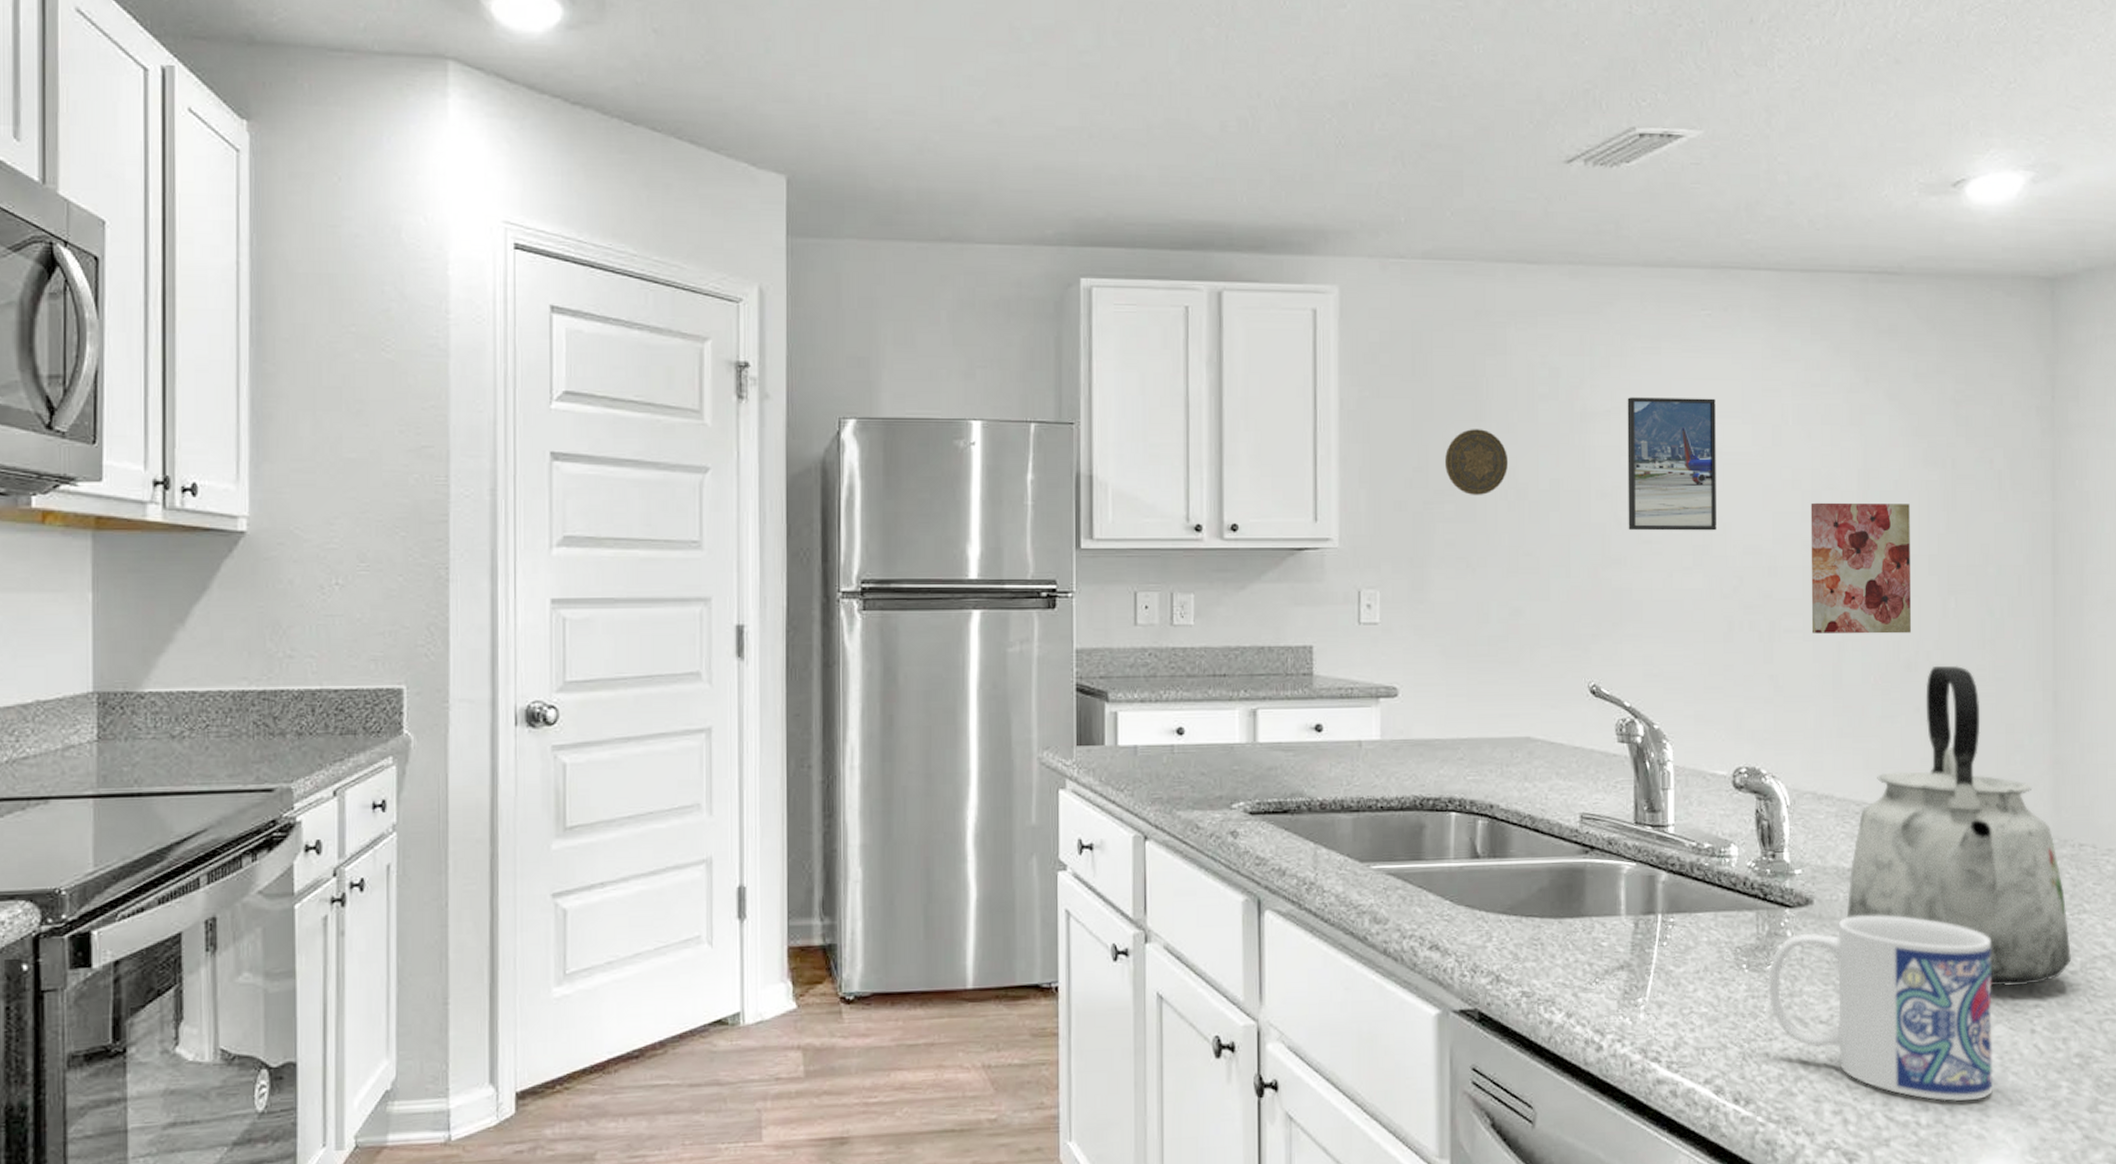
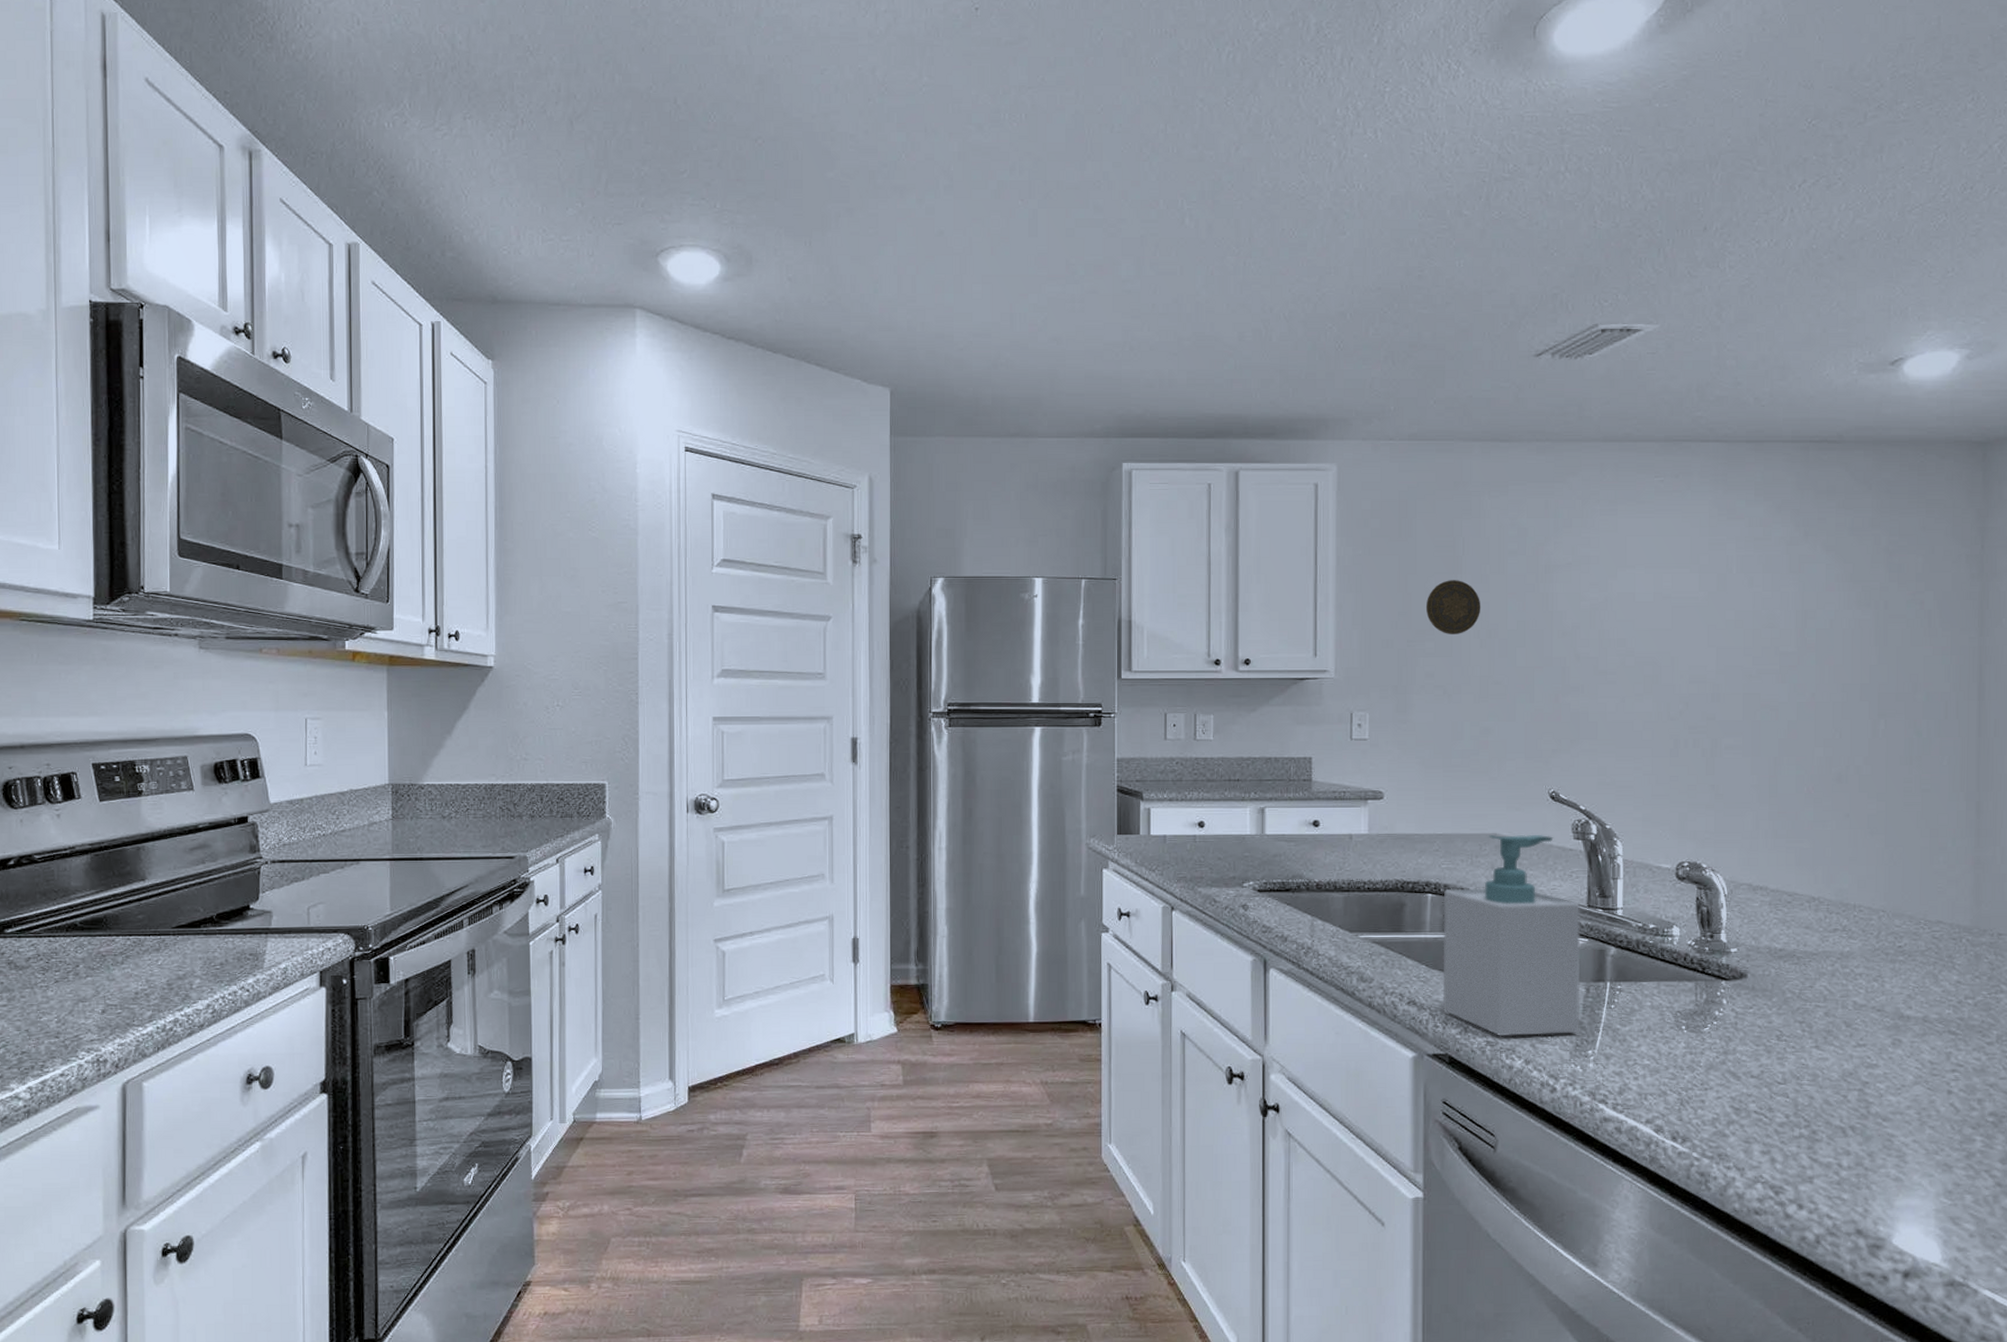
soap bottle: none [1469,738,1627,986] -> present [1442,834,1580,1037]
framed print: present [1627,397,1716,531] -> none [1586,552,1666,664]
mug: present [1768,915,1993,1101] -> none [1705,989,1912,1148]
wall art: present [1810,502,1911,634] -> none [1750,639,1844,751]
kettle: present [1846,665,2071,987] -> none [1777,778,1988,1054]

